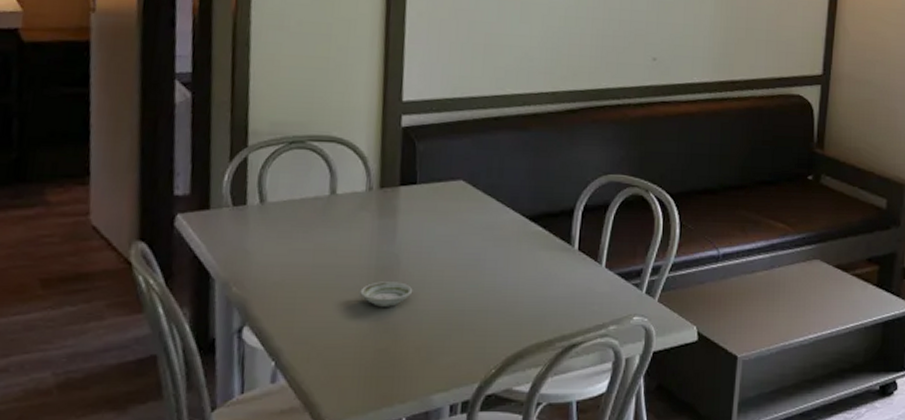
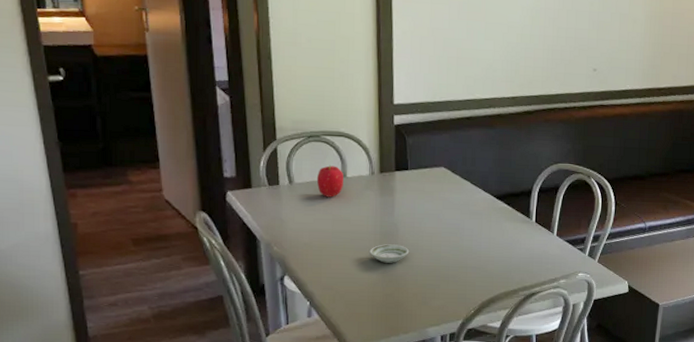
fruit: none [296,178,332,221] -> present [316,164,343,197]

